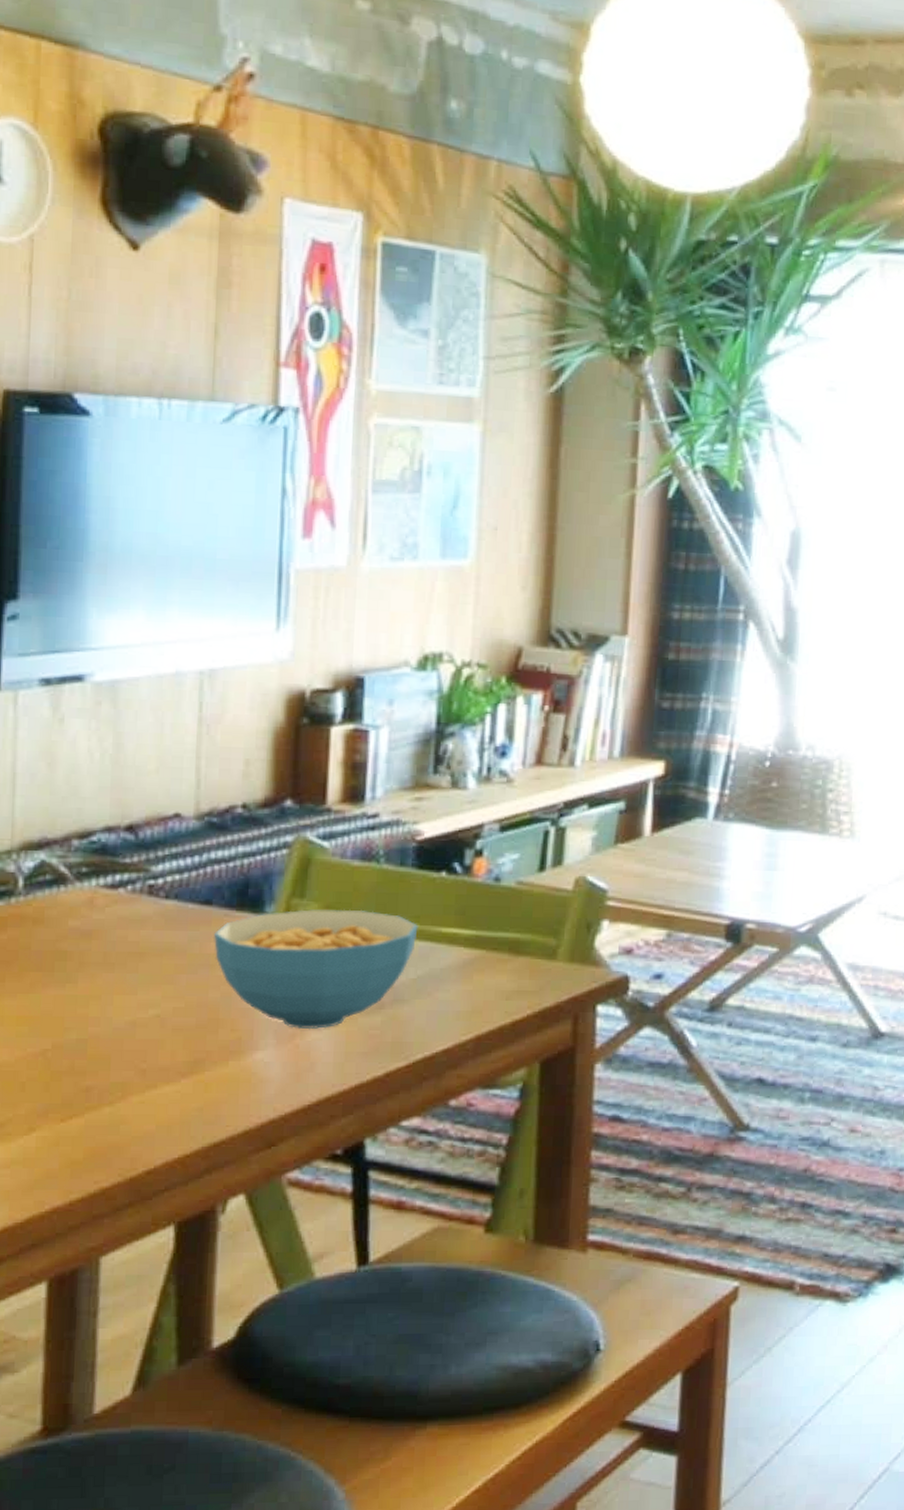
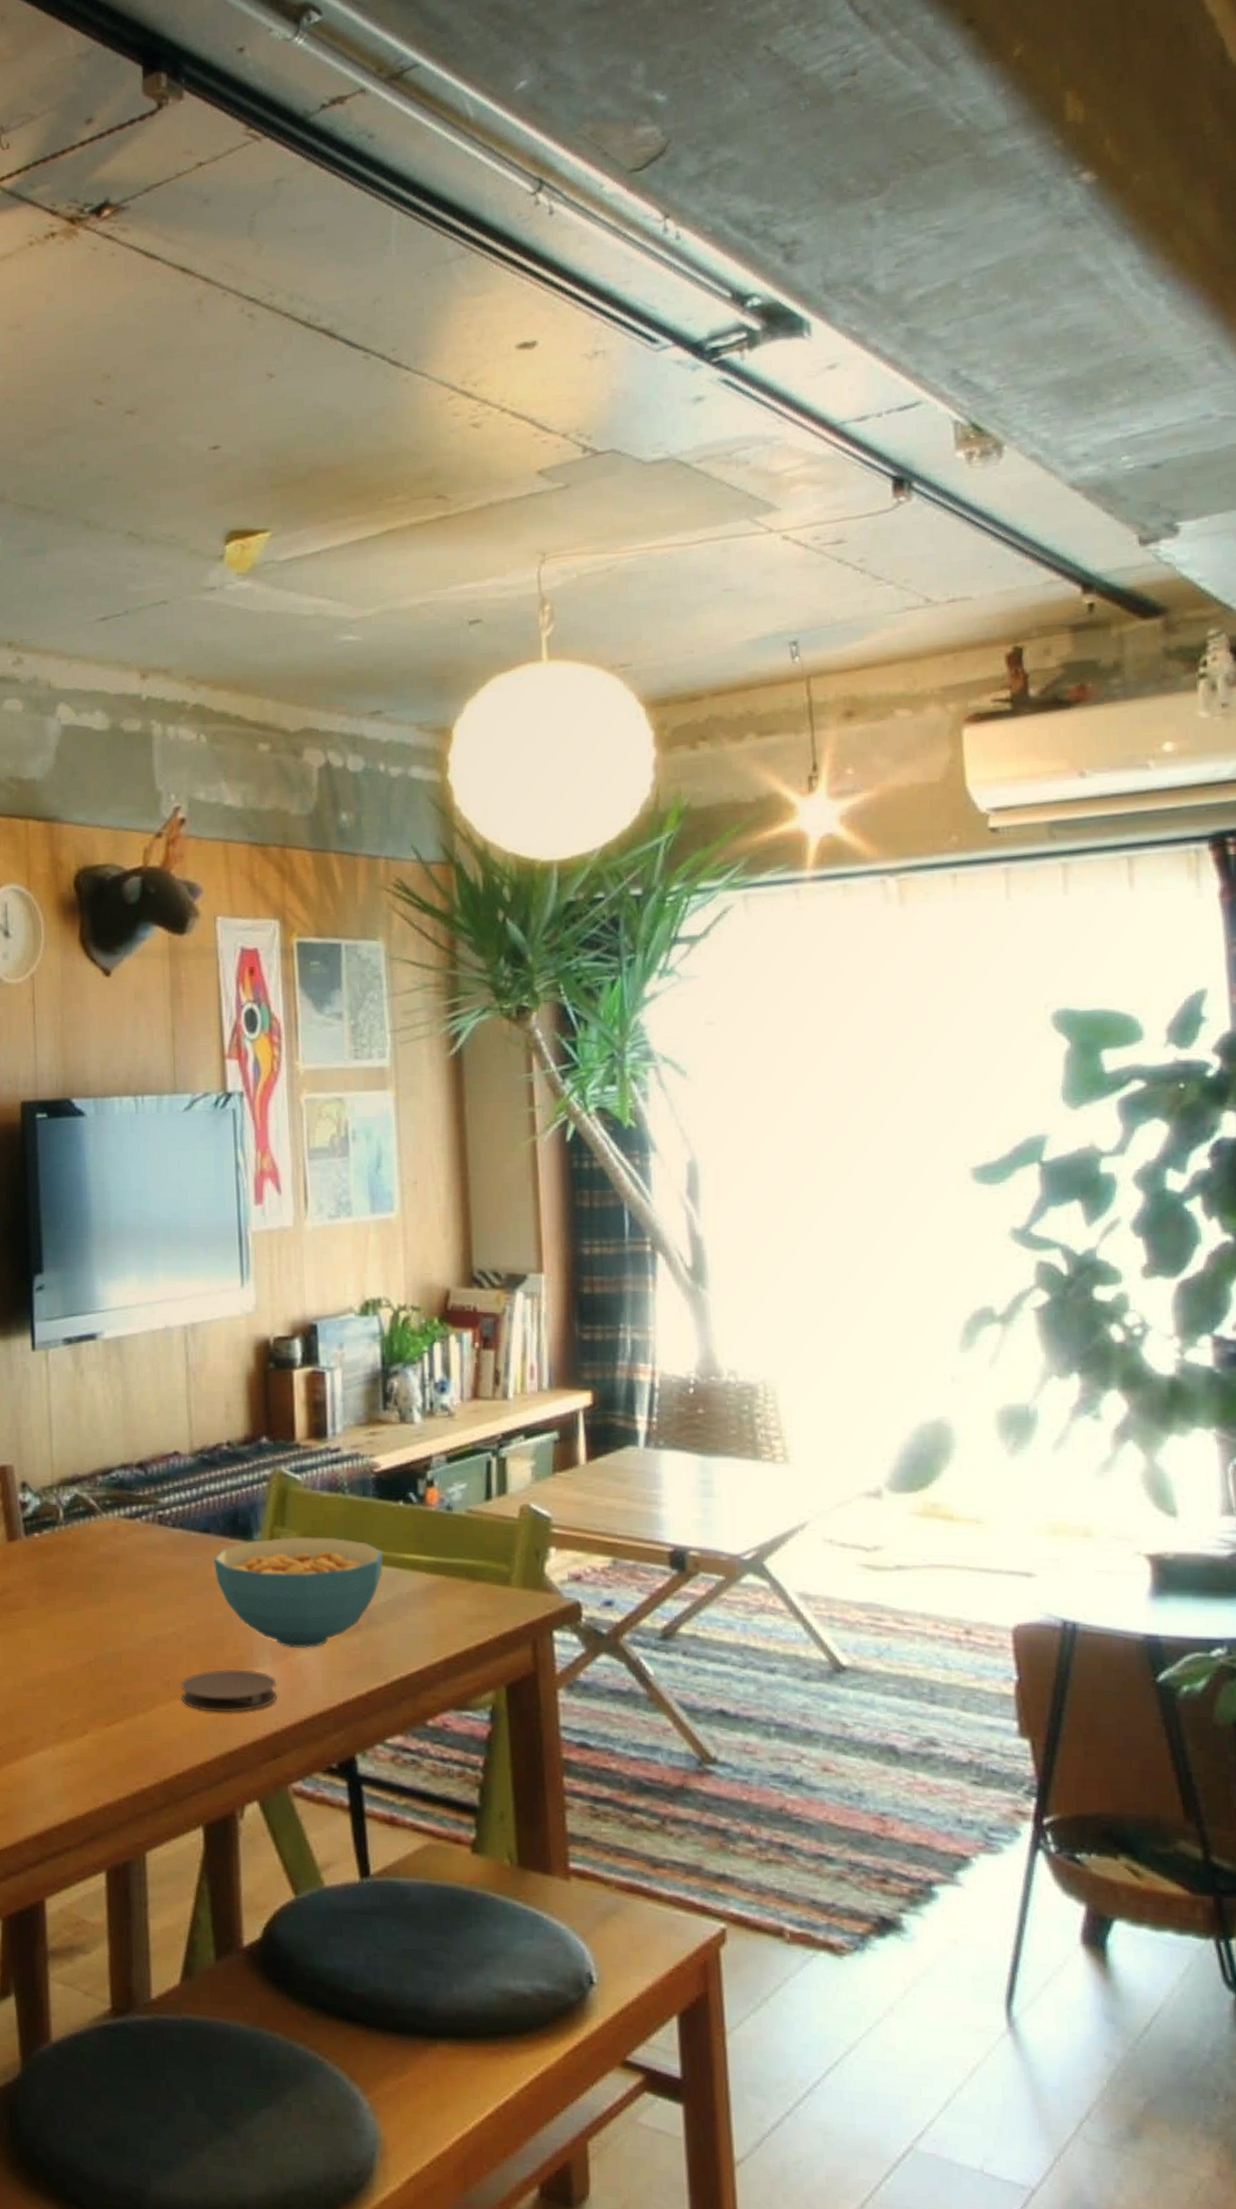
coaster: none [159,1053,278,1101] -> present [180,1669,277,1713]

